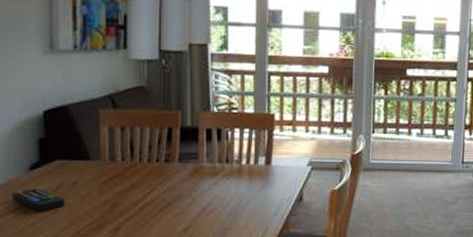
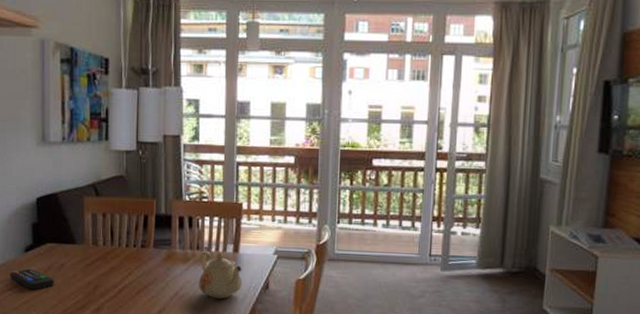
teapot: none [228,164,275,213] -> present [198,251,243,299]

